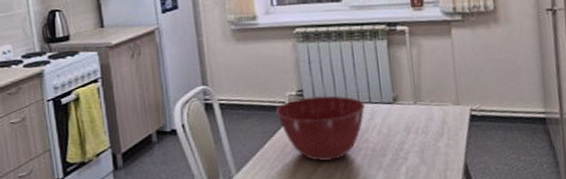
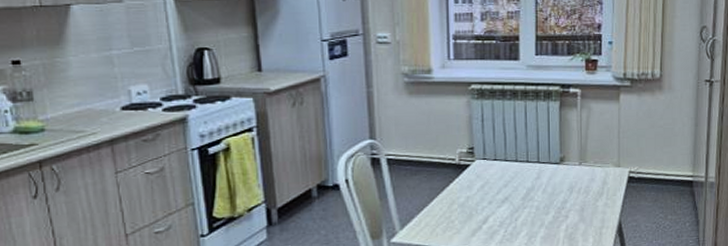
mixing bowl: present [276,95,366,162] -> none [445,153,534,219]

